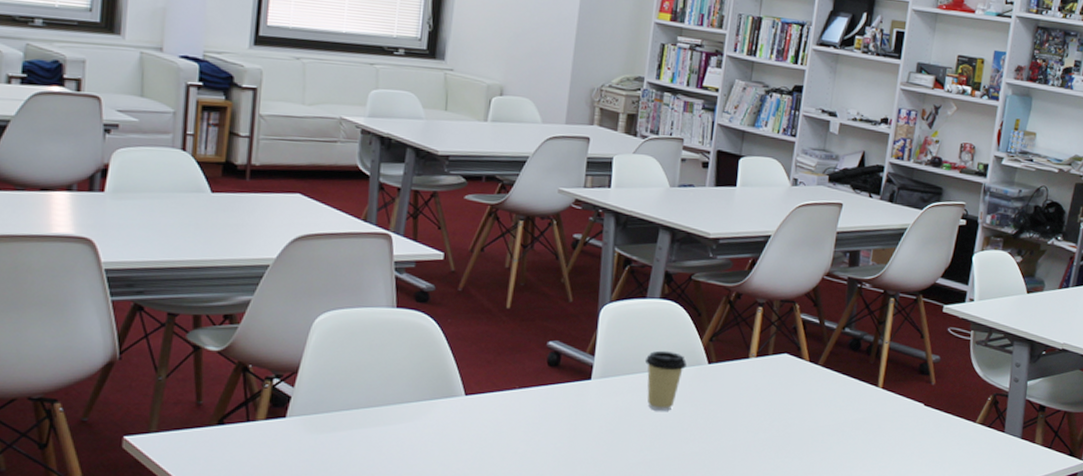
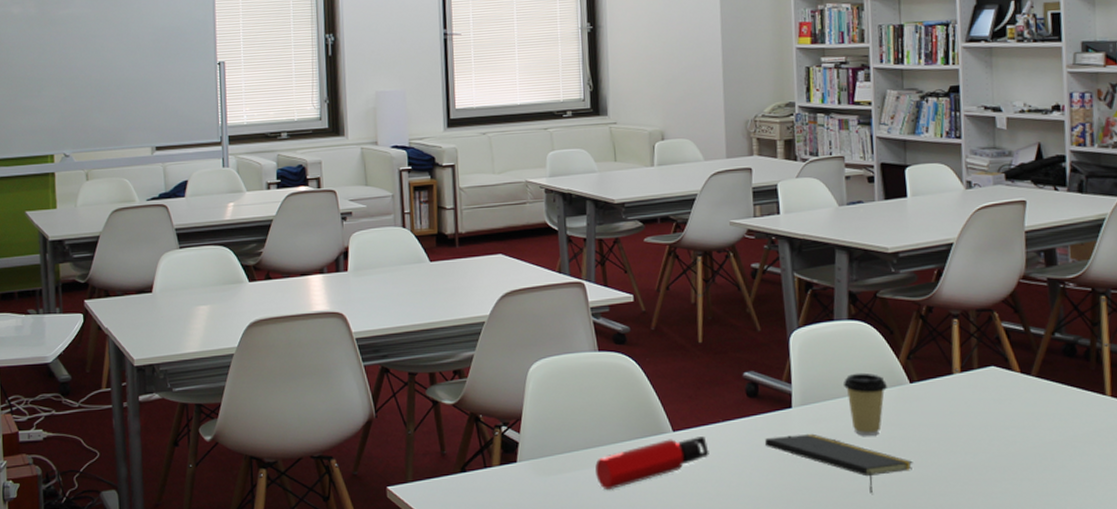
water bottle: none [373,402,500,451] -> present [594,437,709,490]
notepad: none [557,405,698,465] -> present [764,433,913,494]

